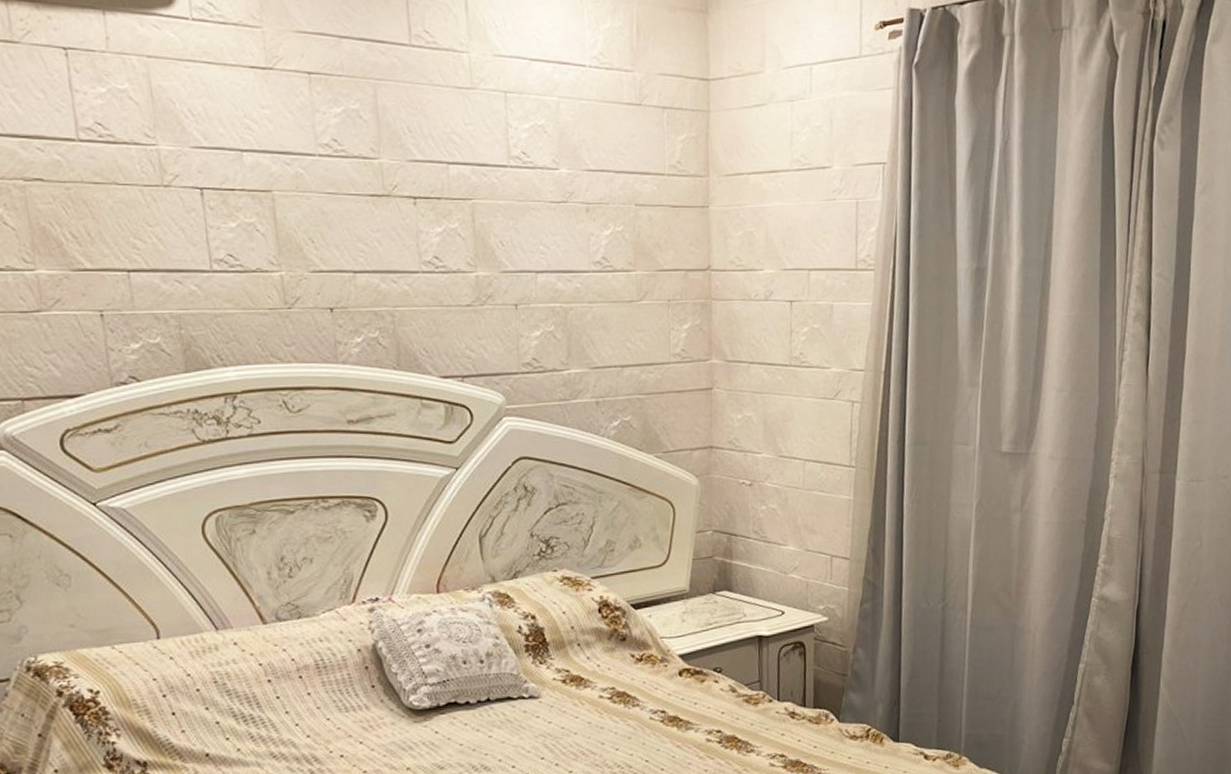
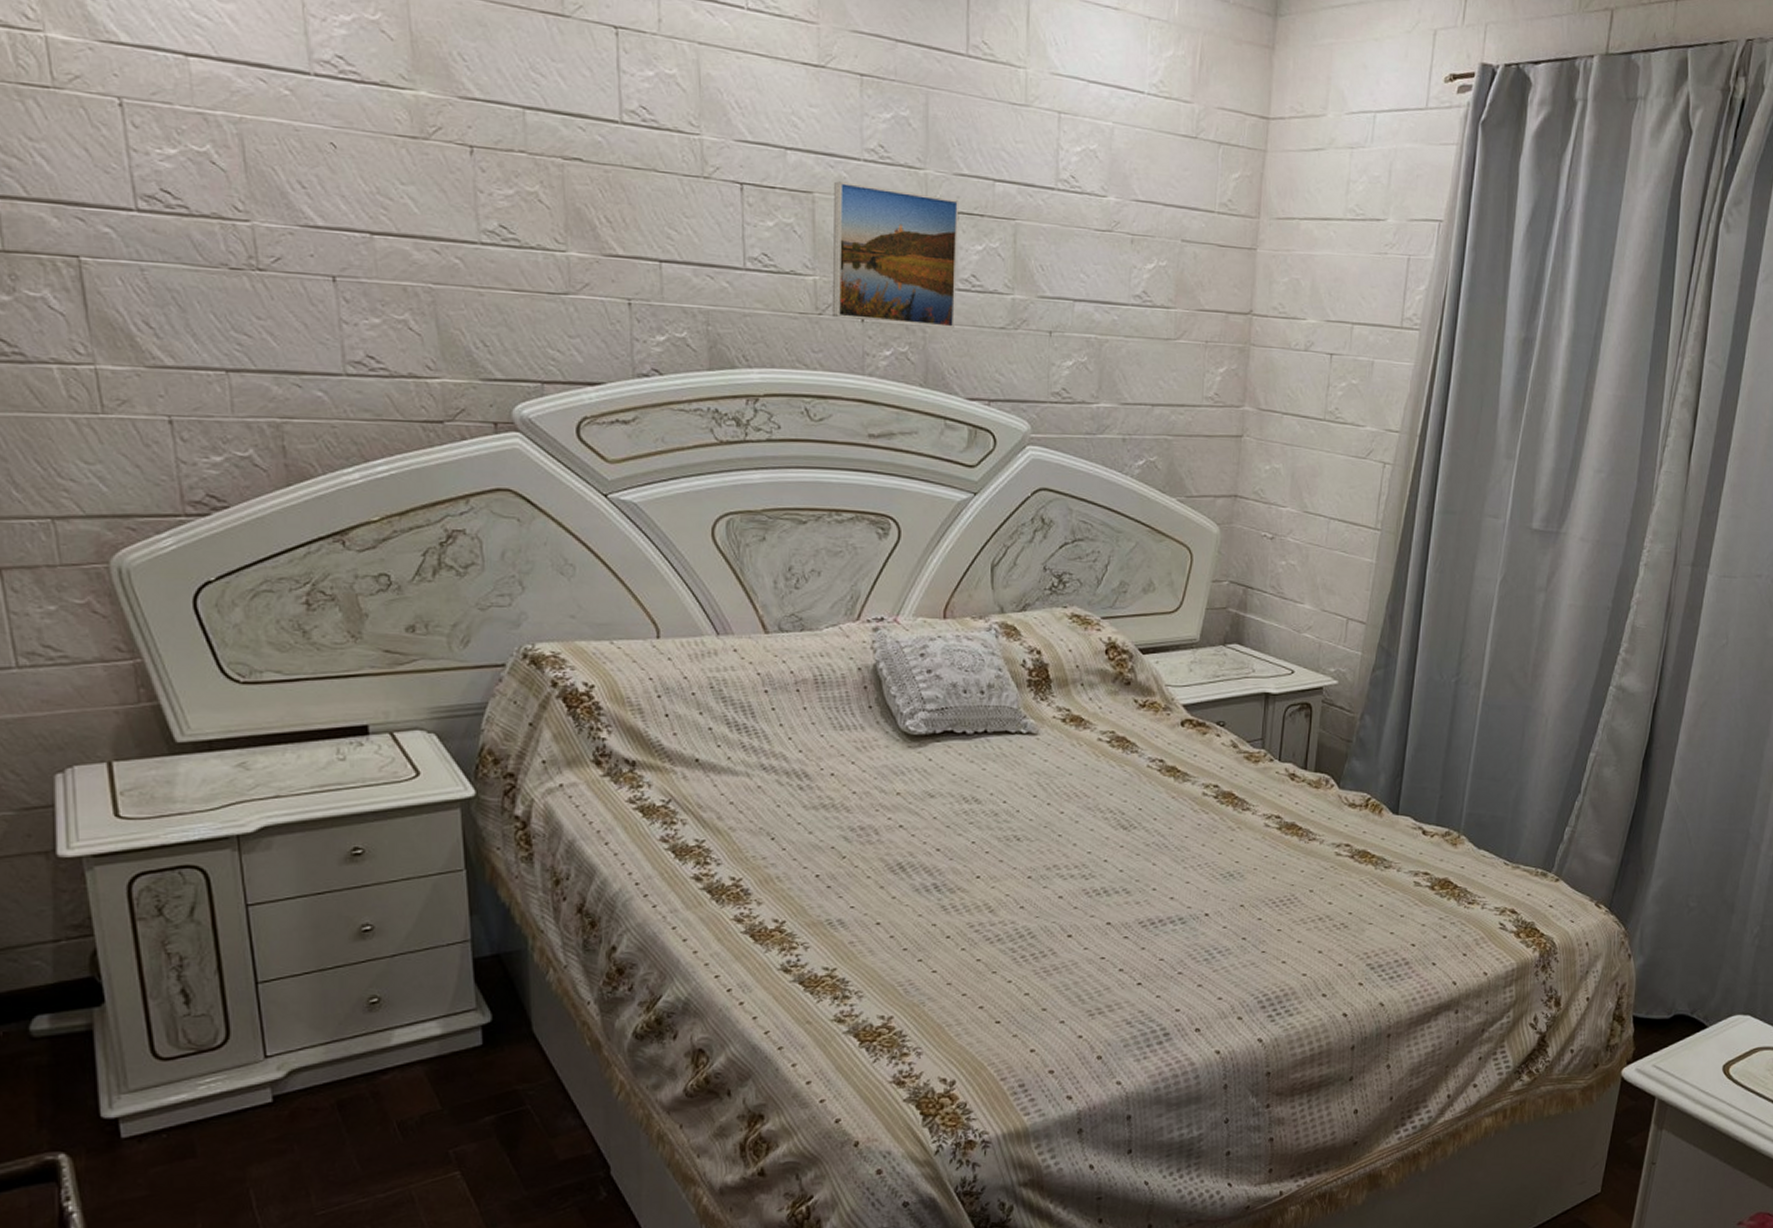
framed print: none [292,178,422,311] -> present [833,181,959,329]

